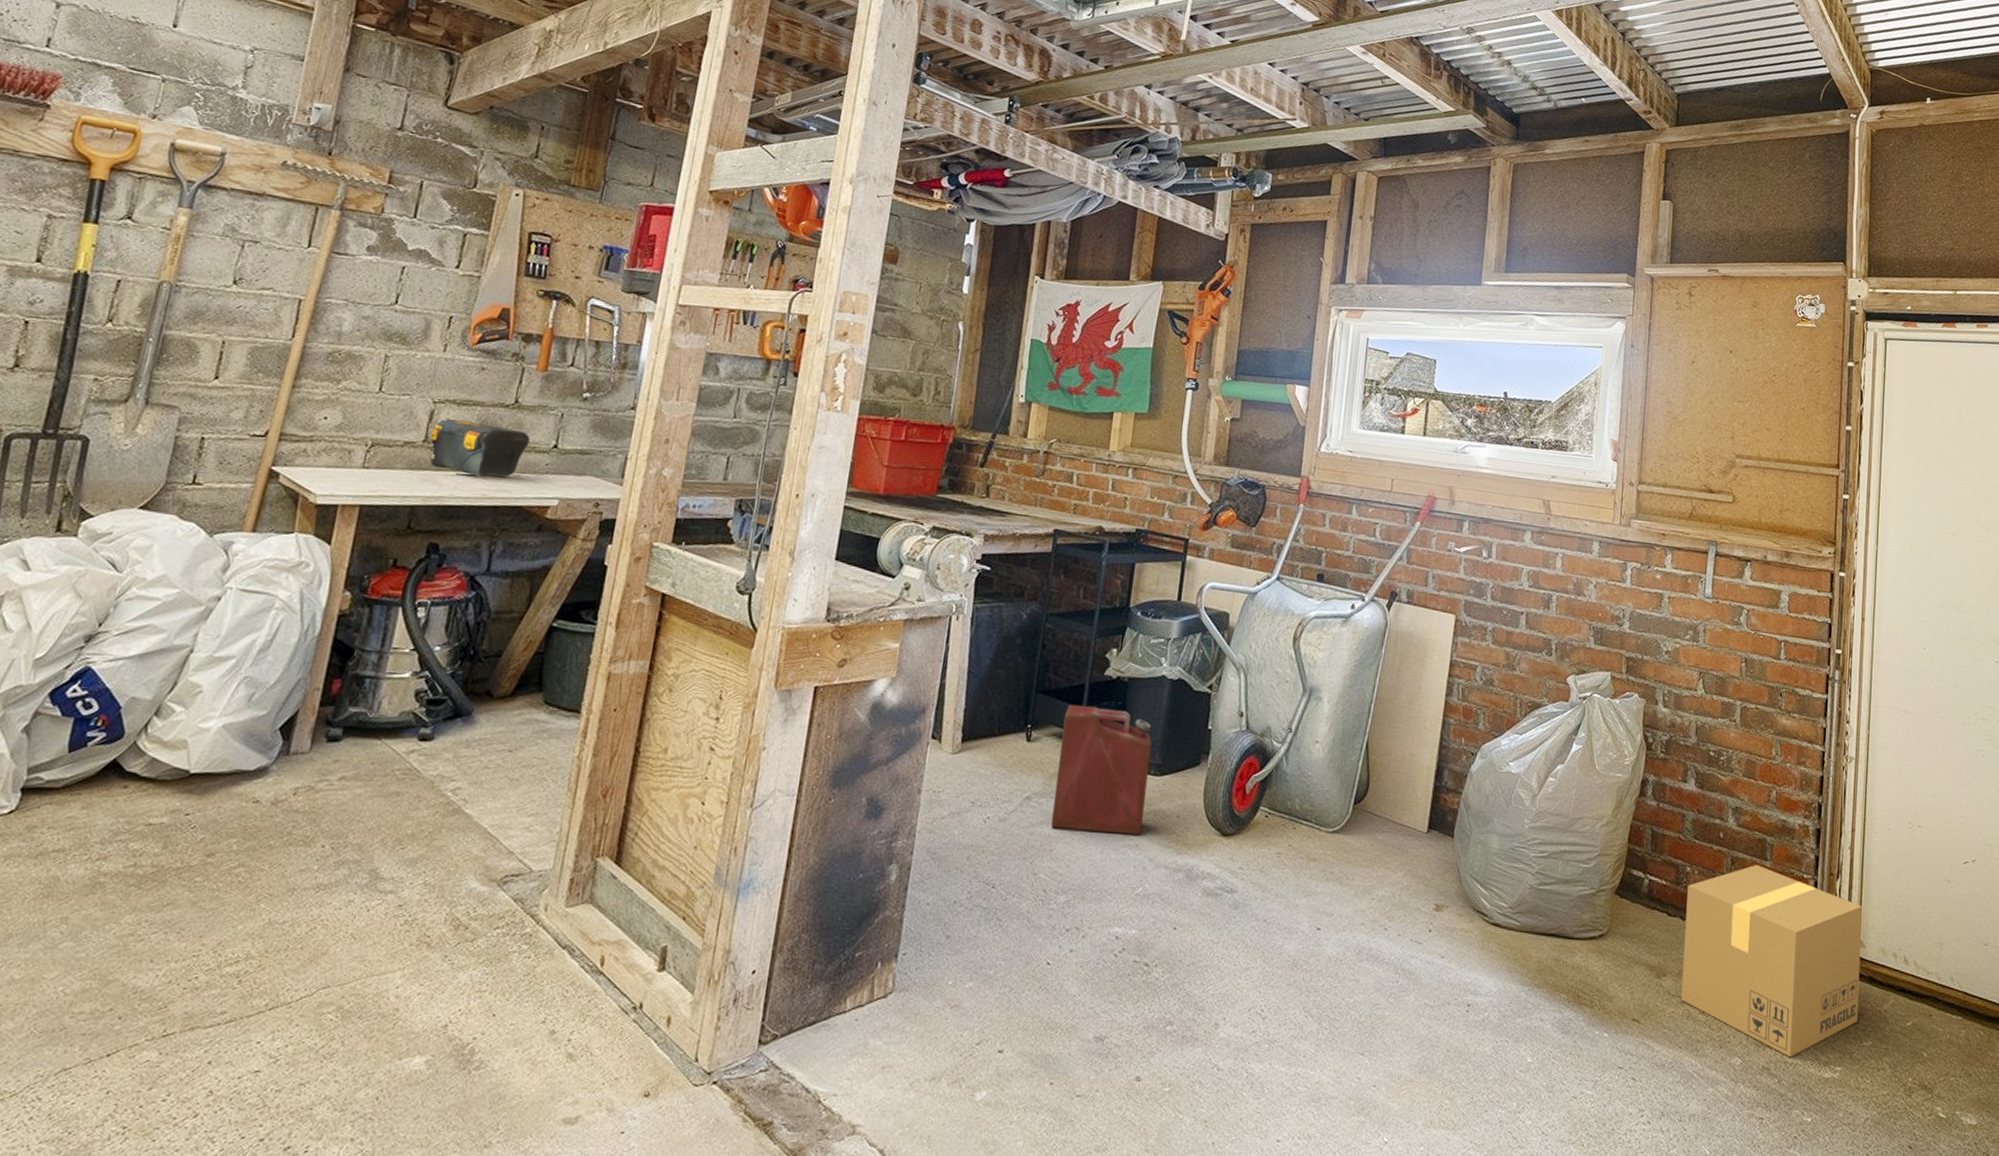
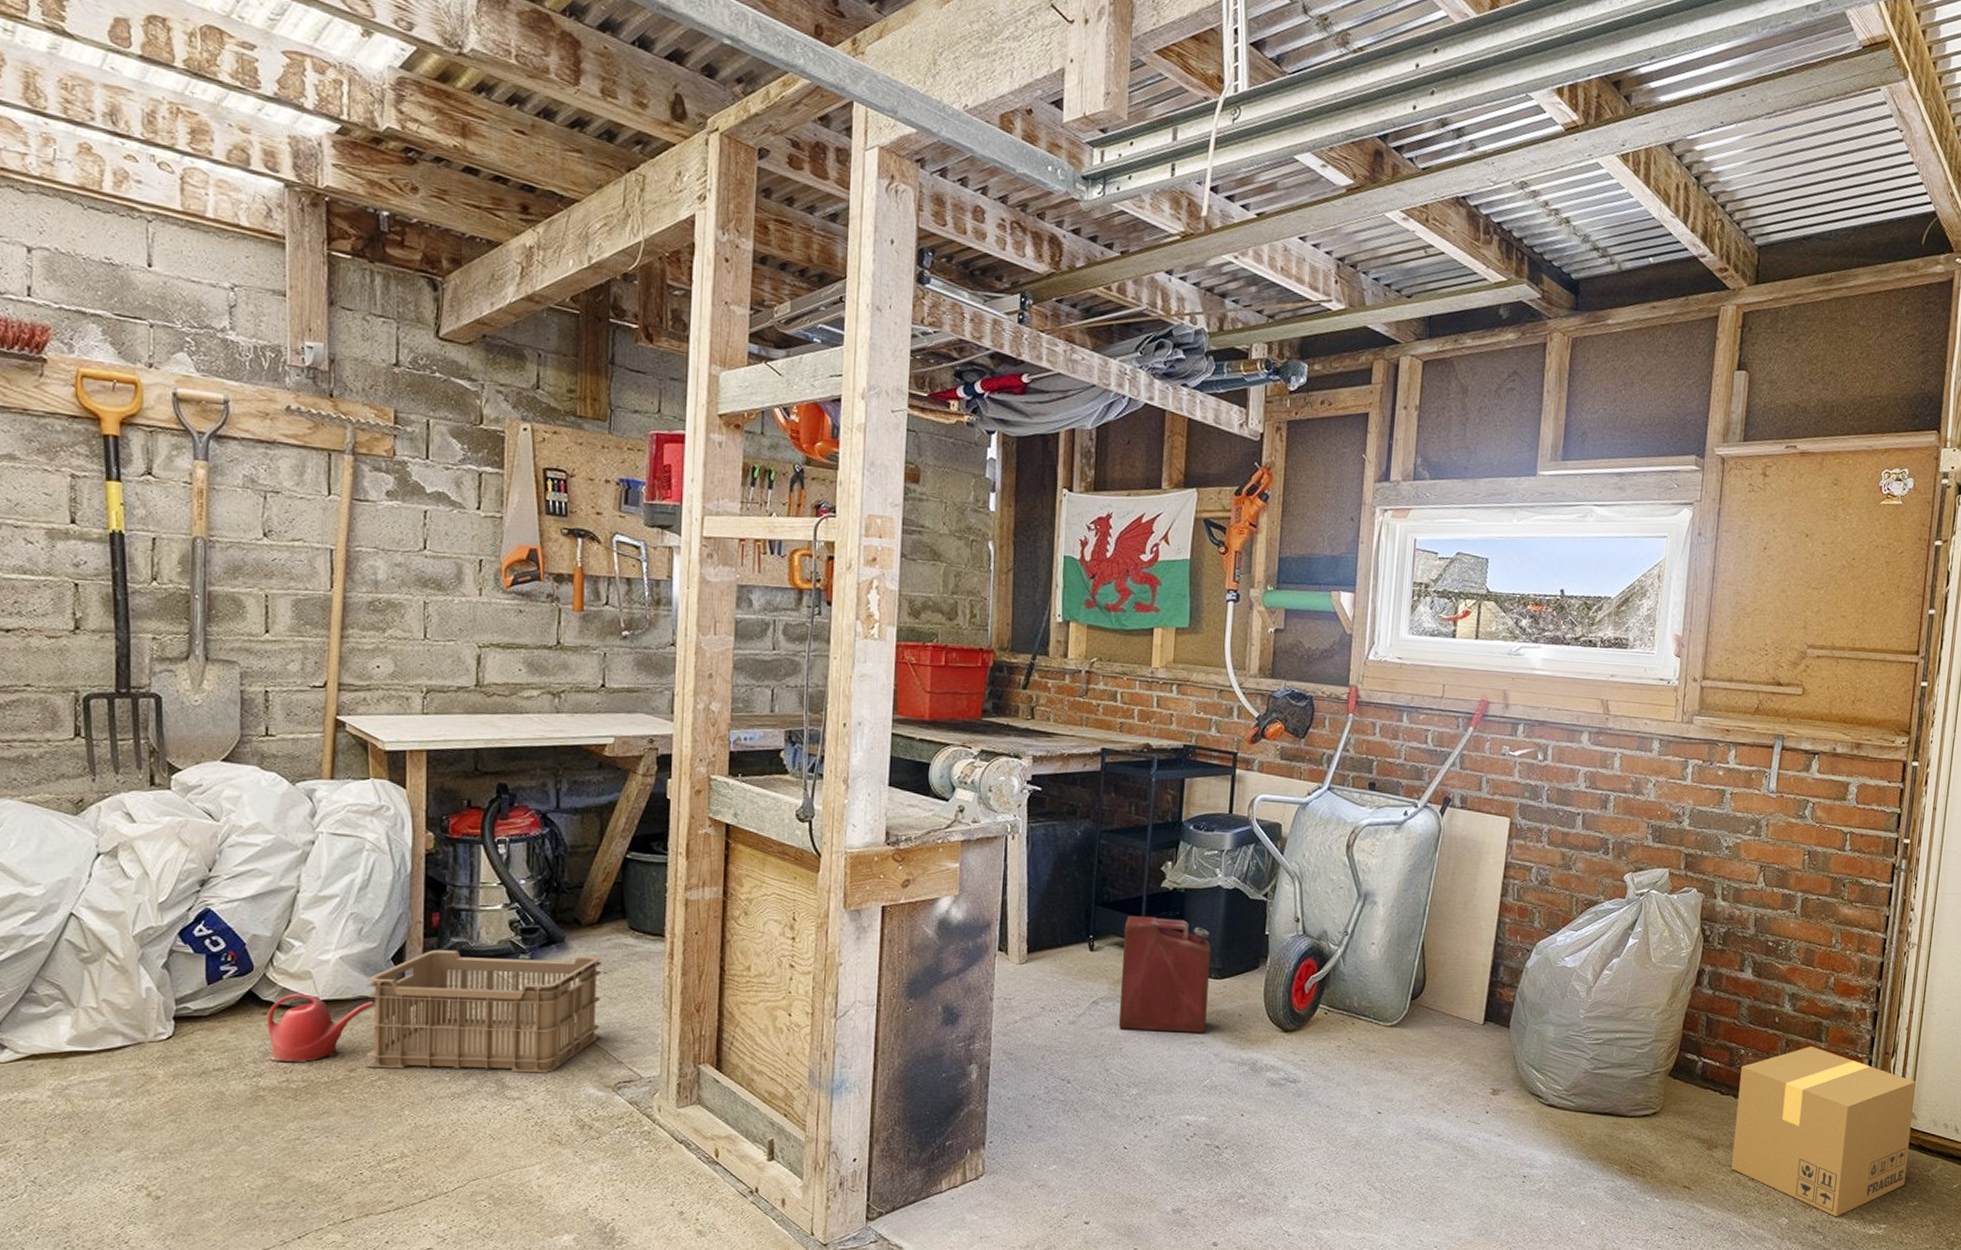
watering can: none [121,764,252,844] -> present [268,993,376,1062]
plastic crate: none [227,719,509,864] -> present [366,949,602,1074]
toolbox: present [429,418,531,478] -> none [480,662,578,719]

